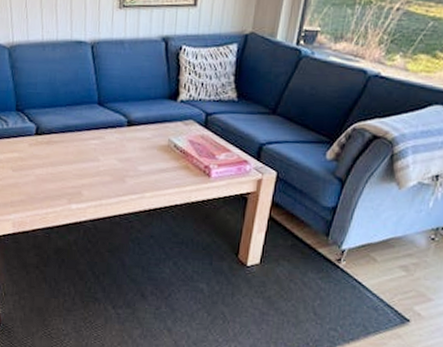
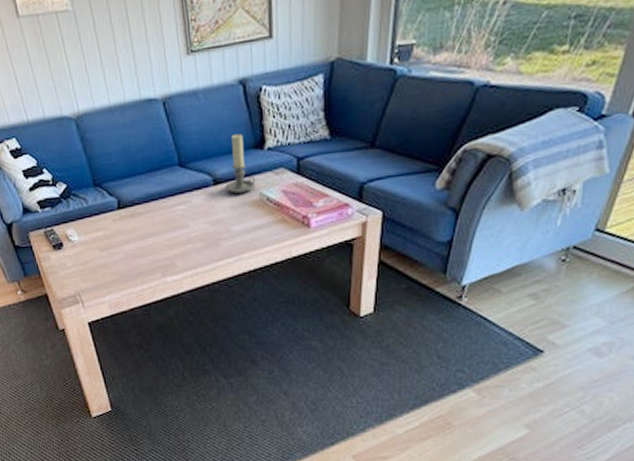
candle holder: none [137,84,167,137] -> present [225,133,256,194]

